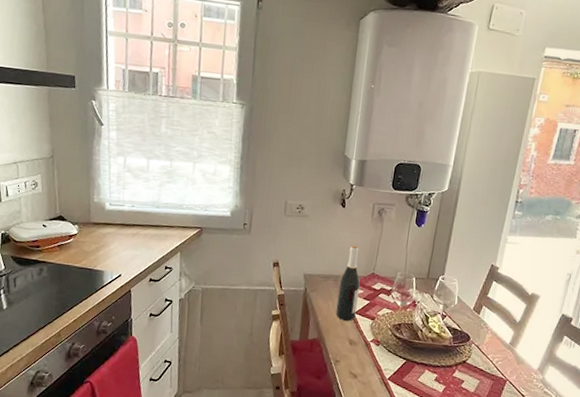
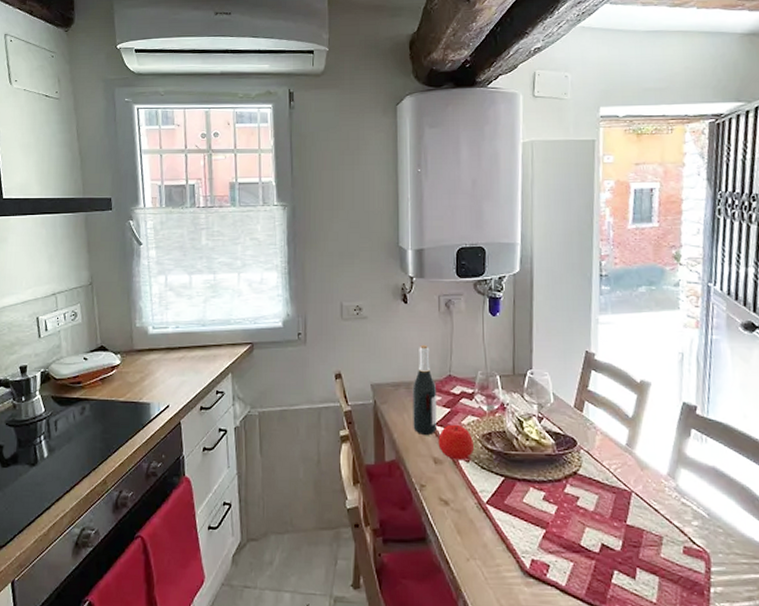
apple: none [355,314,386,344] -> present [438,424,475,460]

